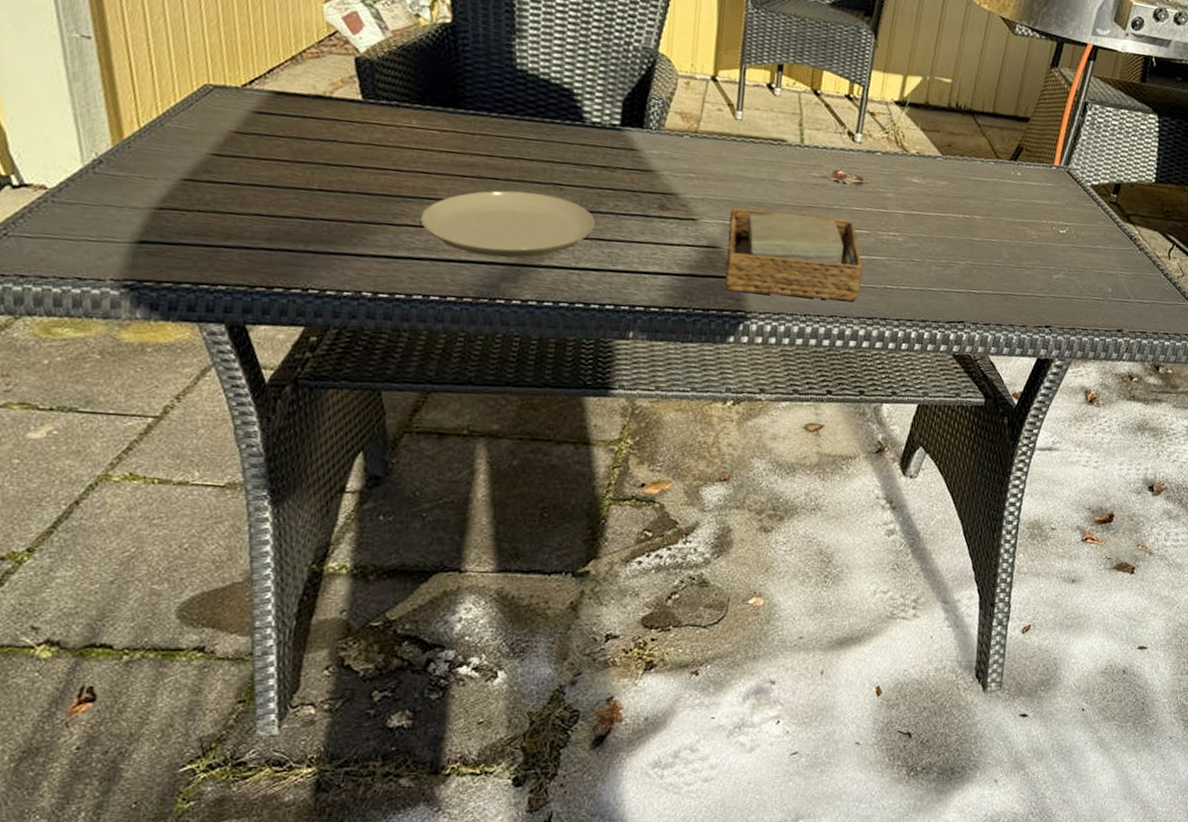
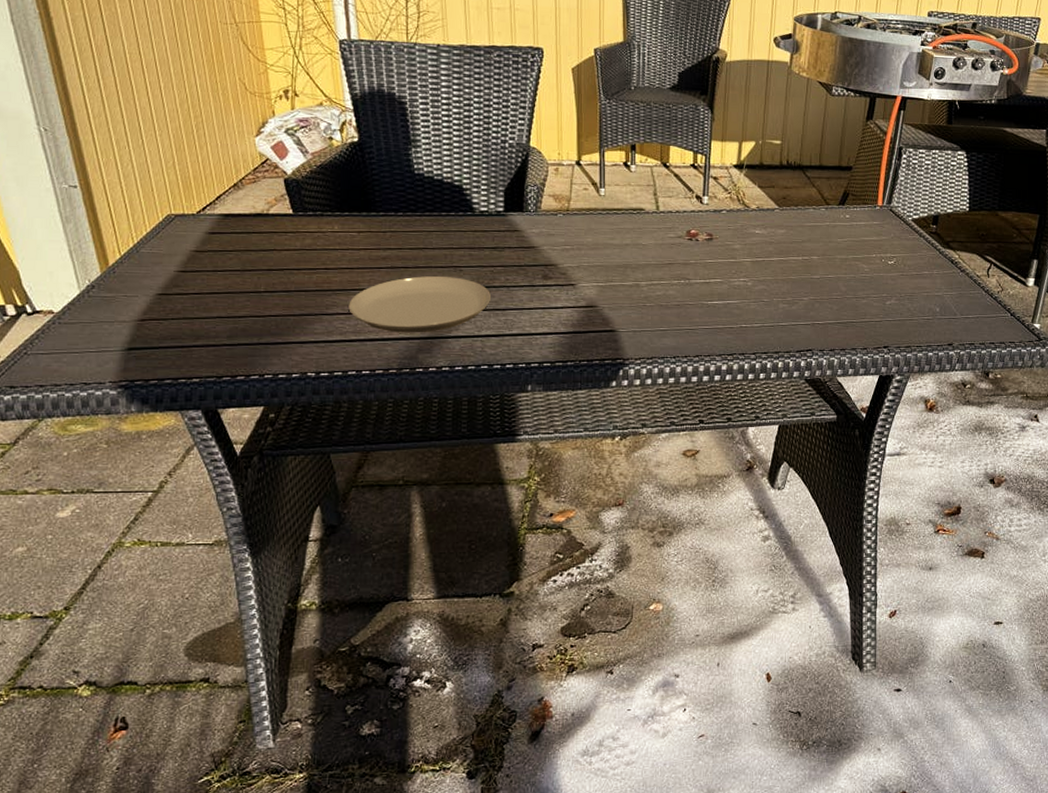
napkin holder: present [724,207,863,302] -> none [603,270,720,343]

